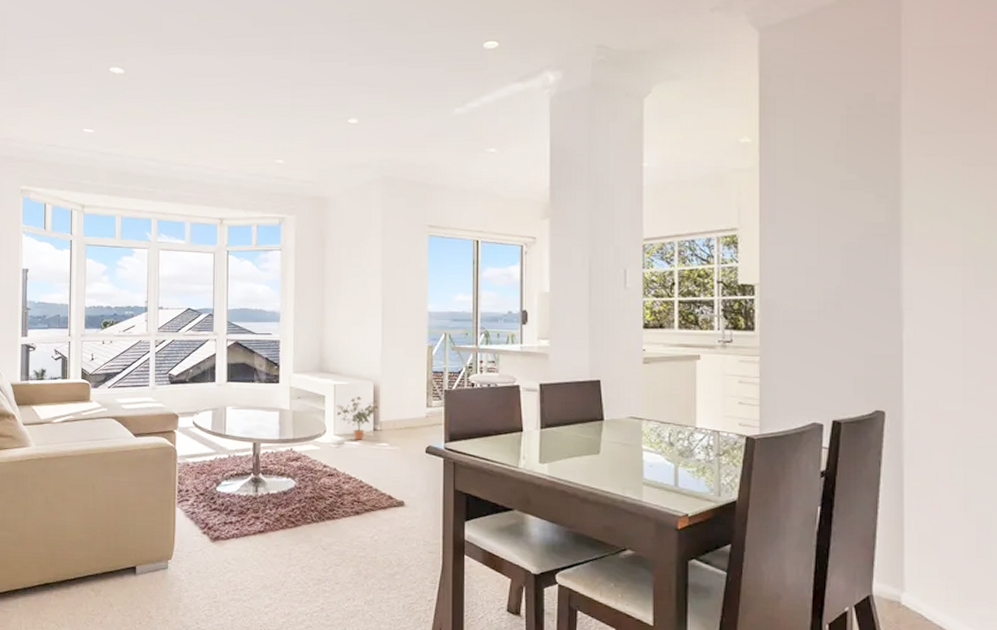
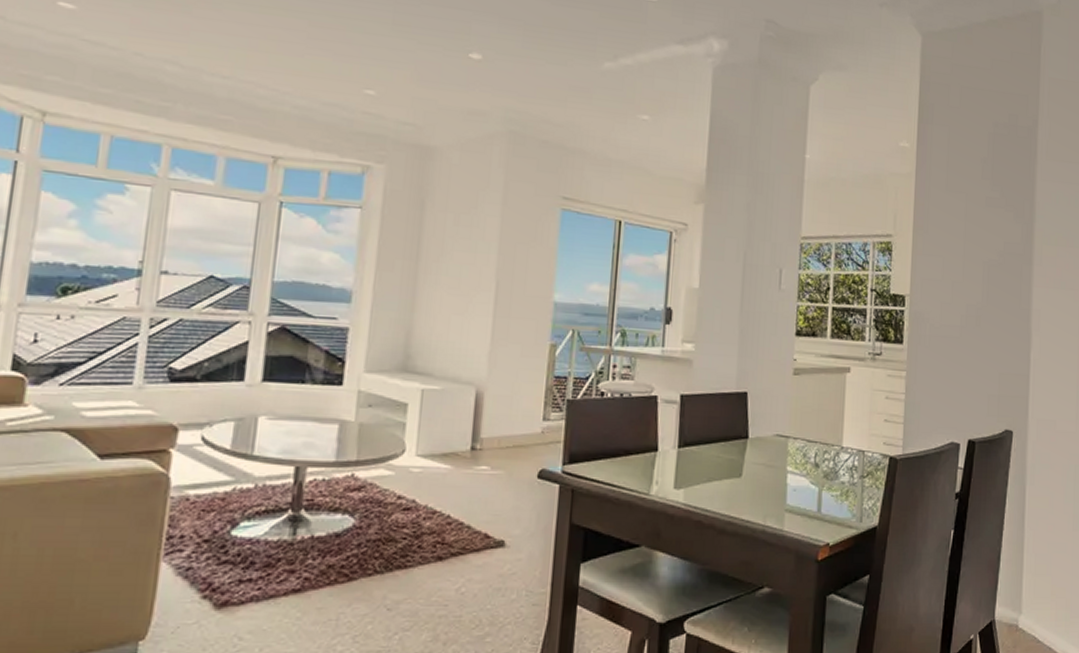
potted plant: present [336,396,378,440] -> none [422,405,481,462]

